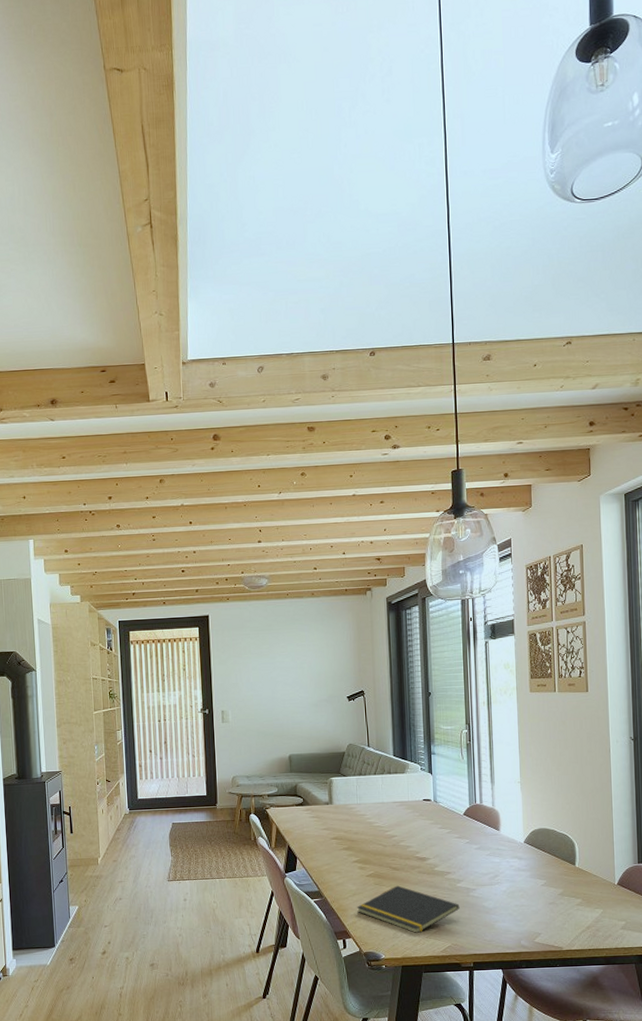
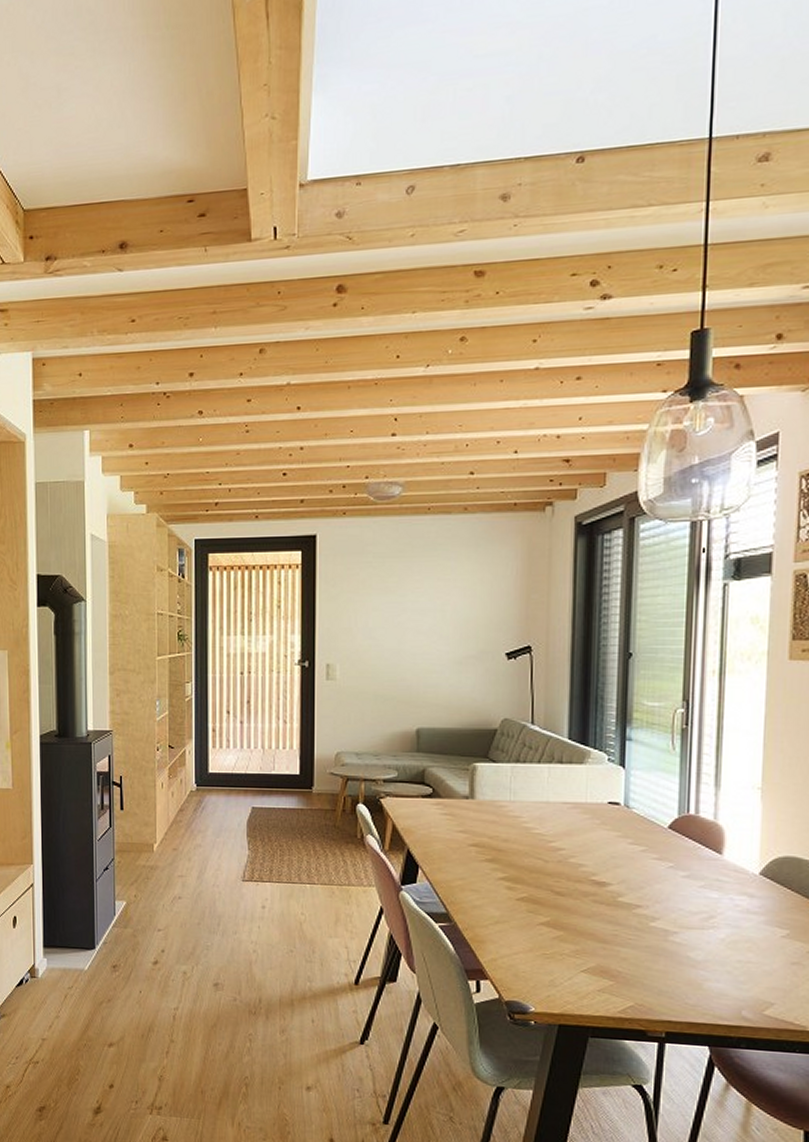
notepad: present [357,885,460,934] -> none [500,916,652,984]

